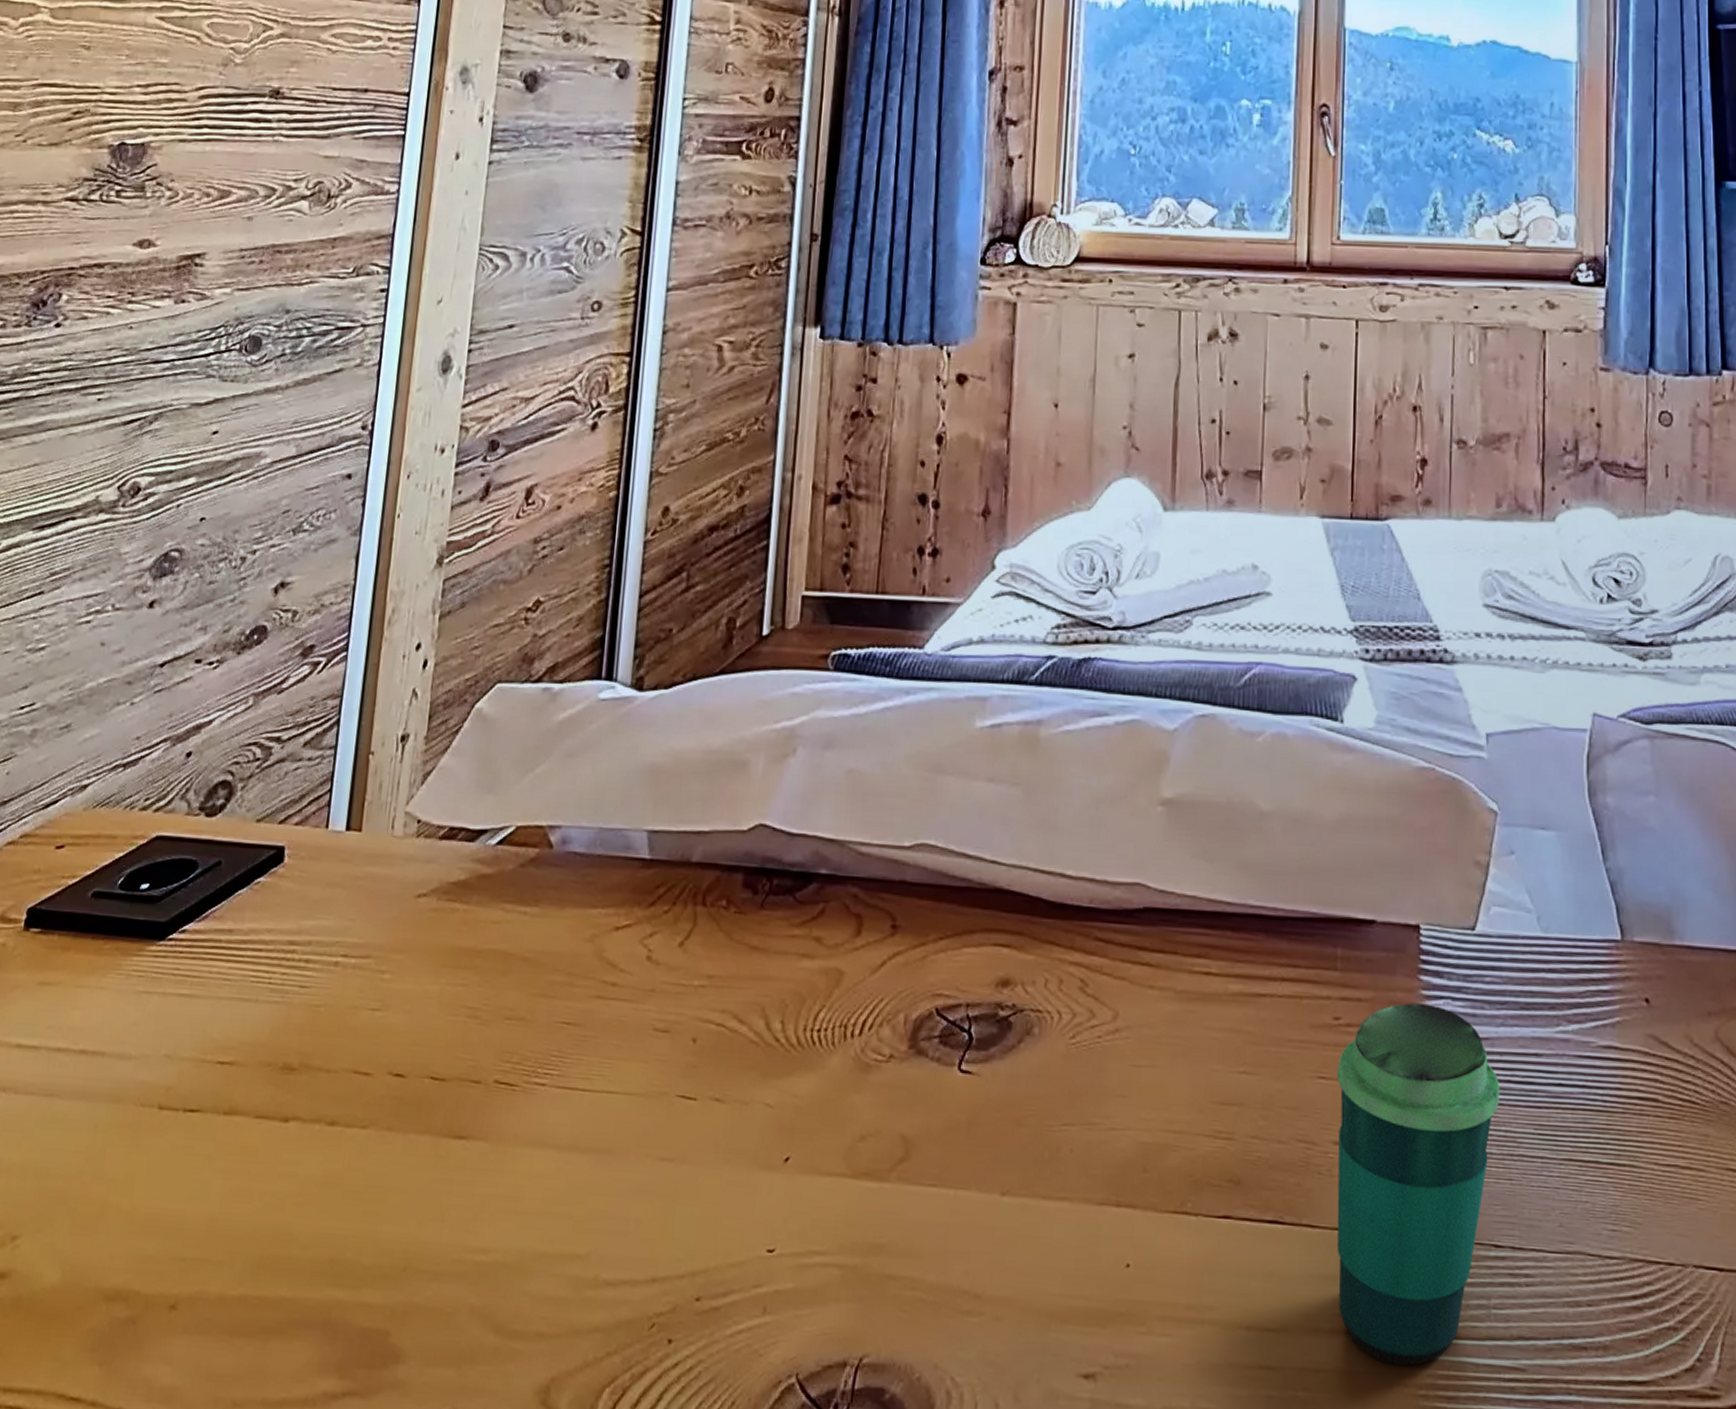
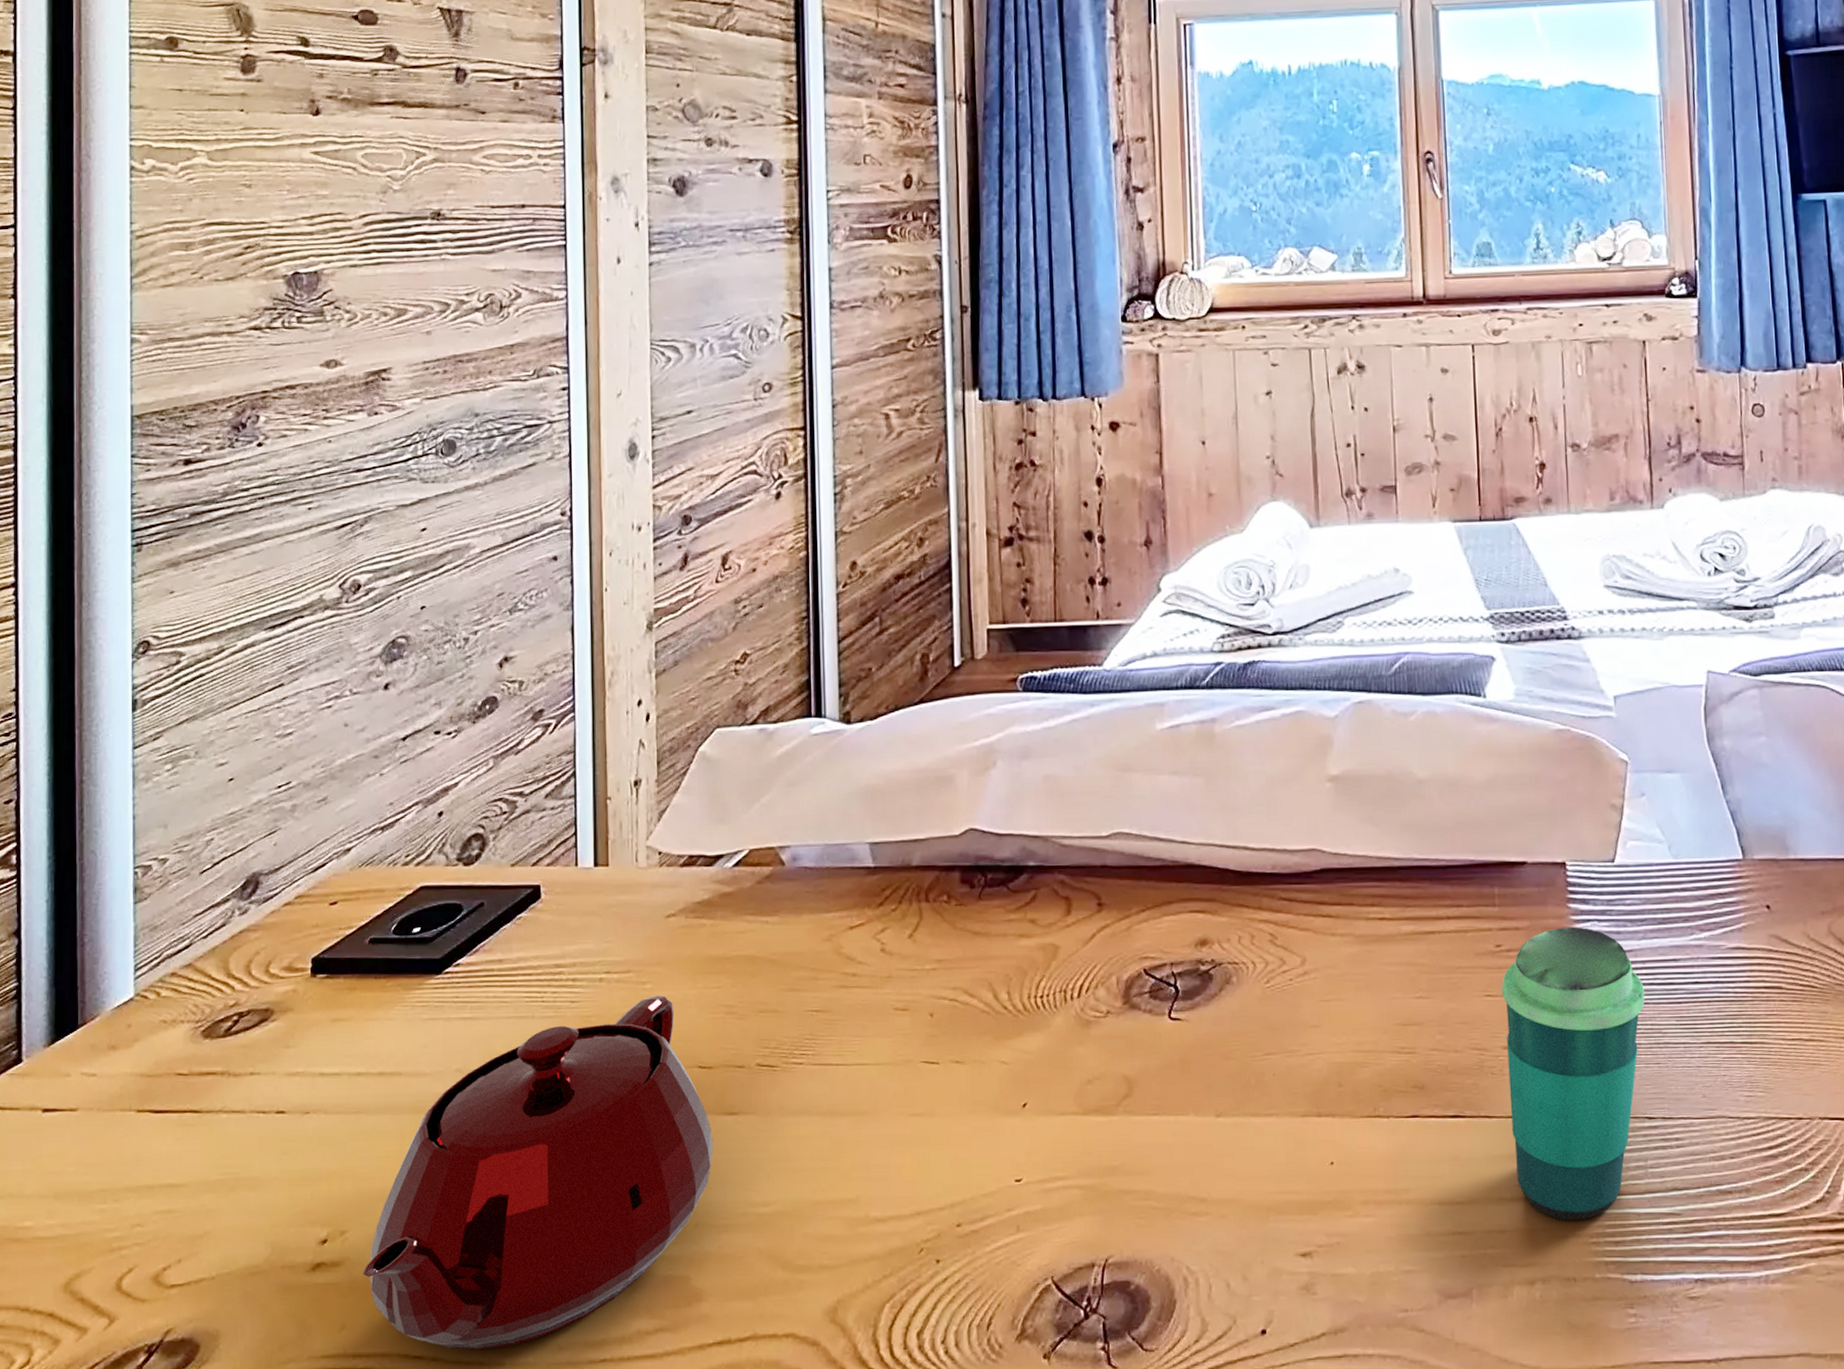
teapot: none [29,988,436,1399] -> present [363,995,713,1351]

